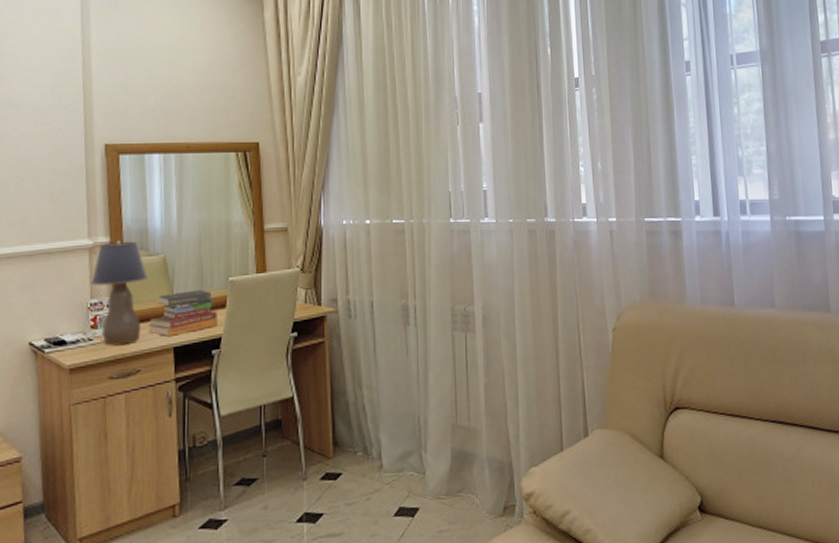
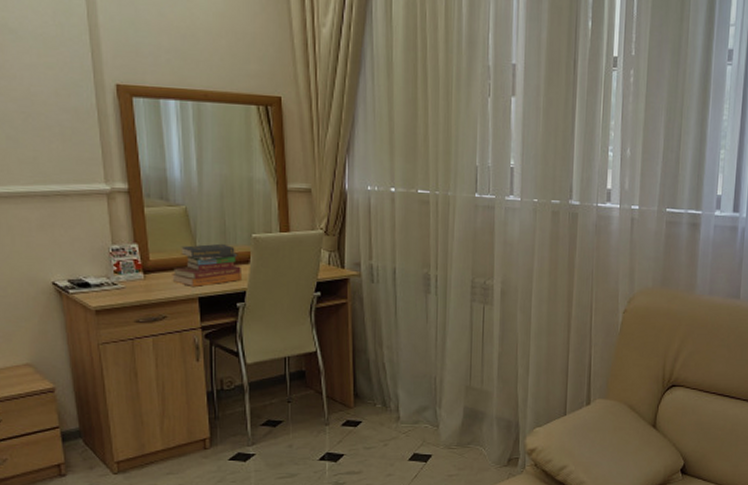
table lamp: present [91,240,148,346] -> none [111,187,170,292]

